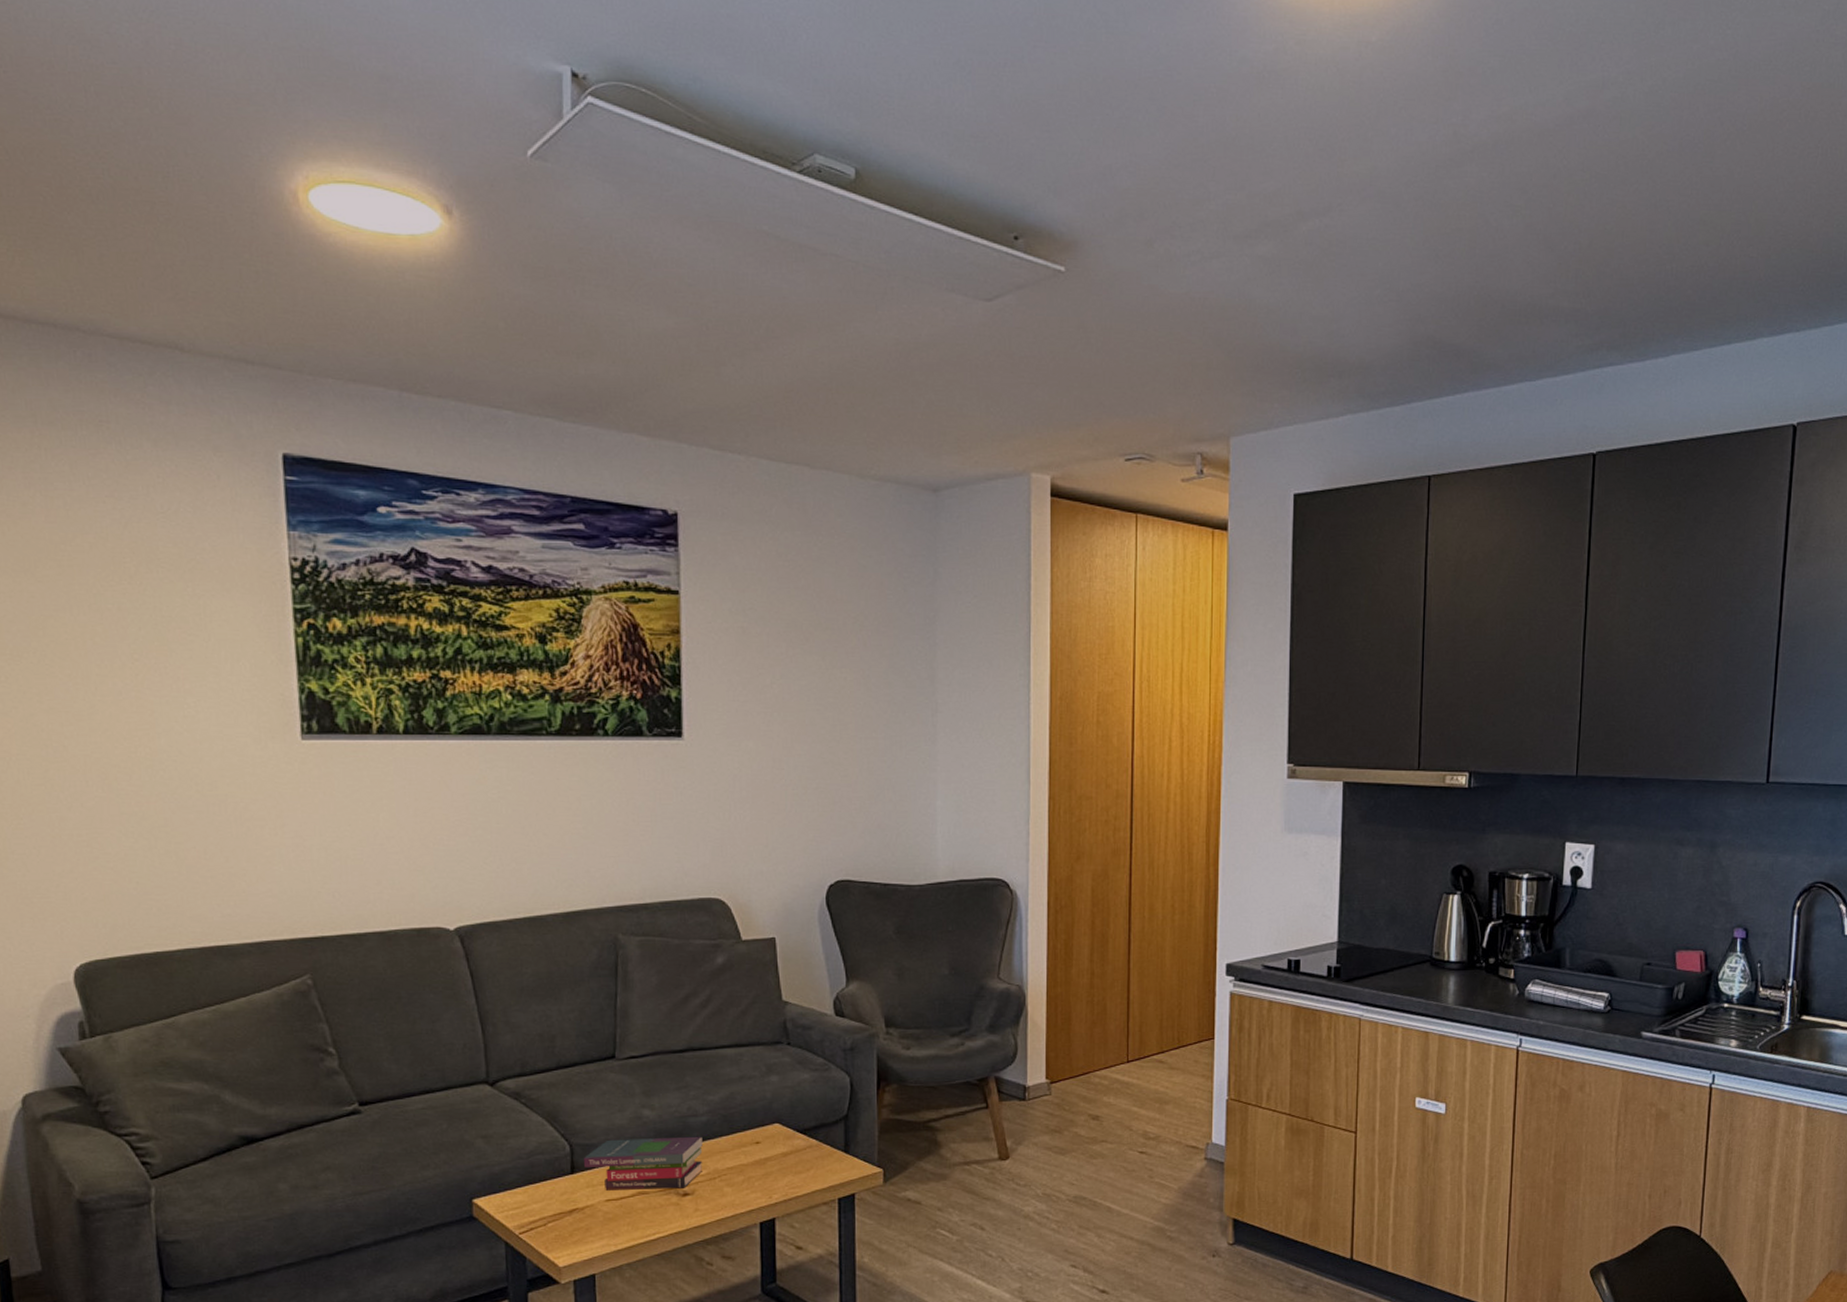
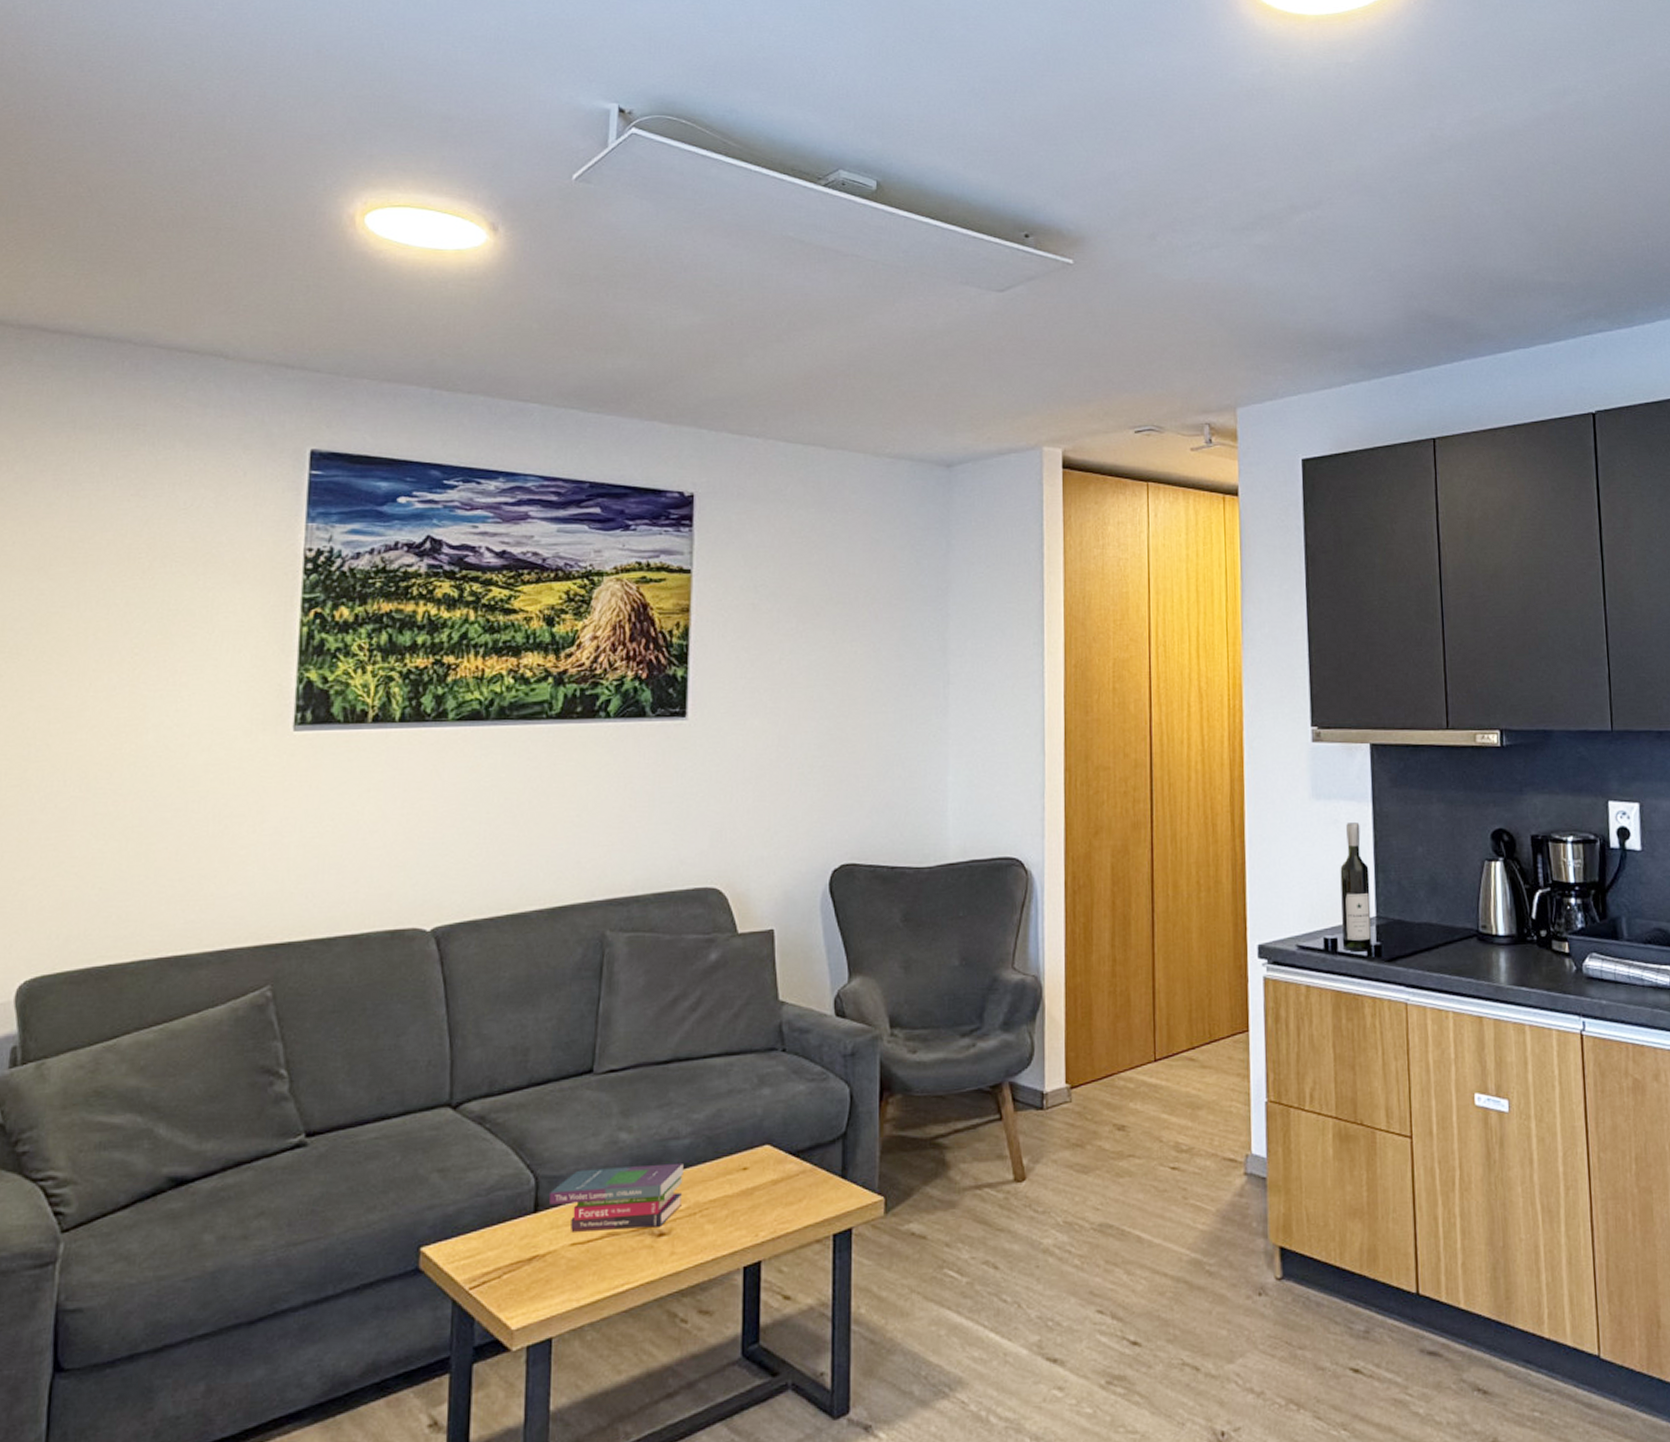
bottle: none [1304,855,1334,972] -> present [1340,822,1372,952]

